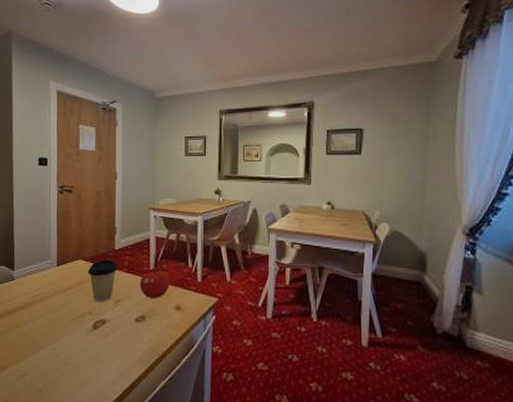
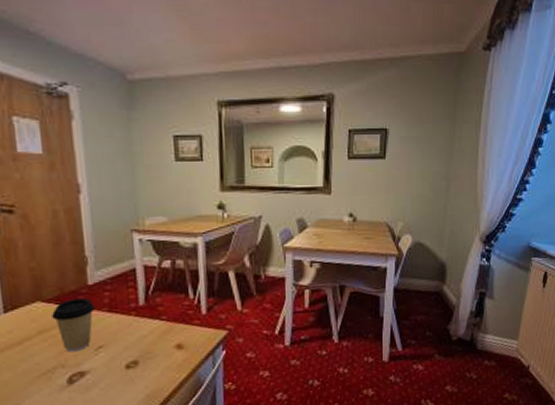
fruit: present [139,268,171,298] -> none [126,304,168,340]

